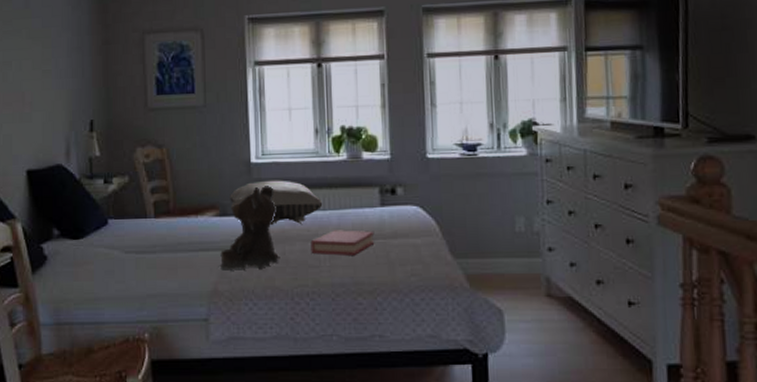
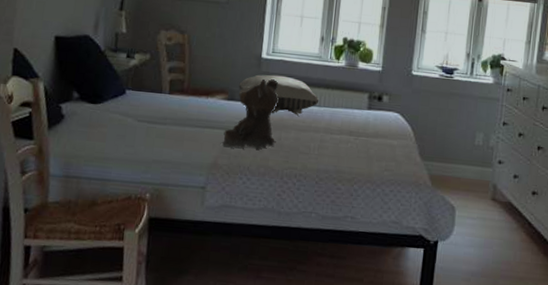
hardback book: present [310,230,375,255] -> none [303,124,360,148]

